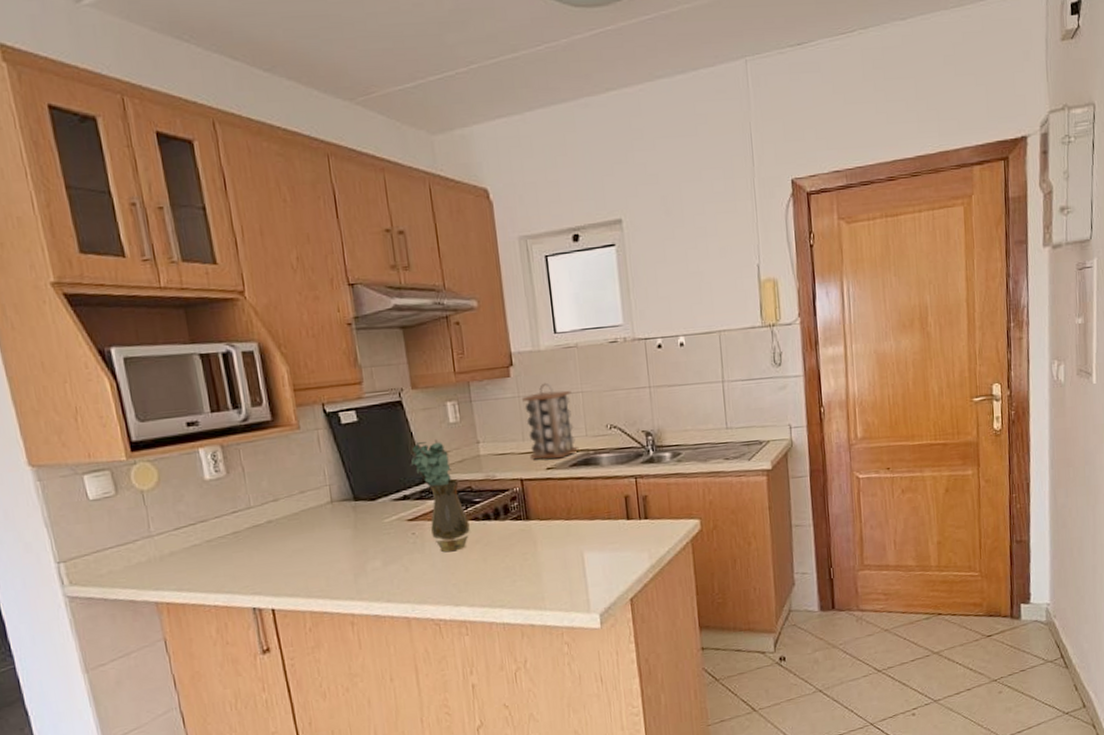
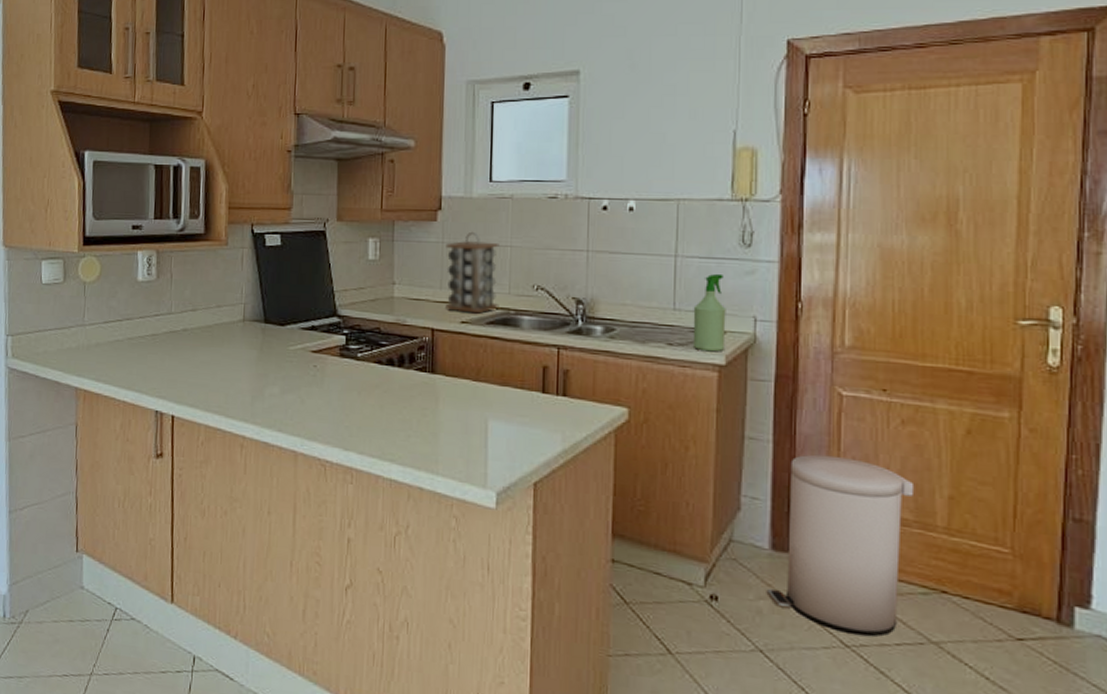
vase: present [411,439,470,553] -> none [325,270,372,393]
spray bottle: none [741,391,770,461] -> present [692,273,726,352]
pedal bin: none [819,527,915,662] -> present [766,454,915,637]

